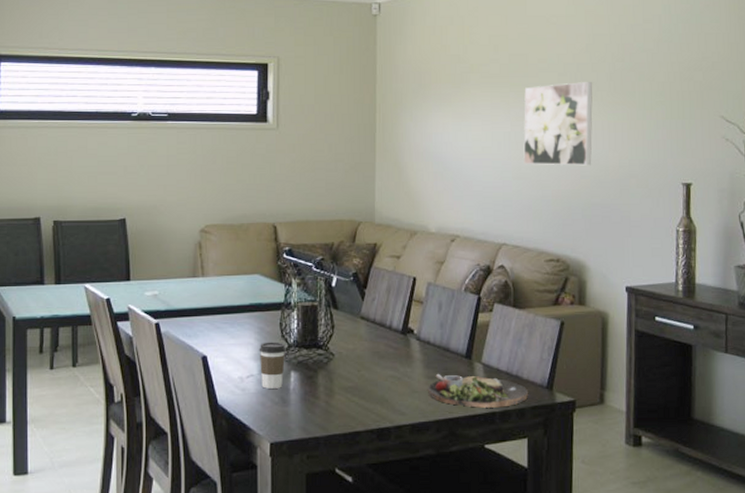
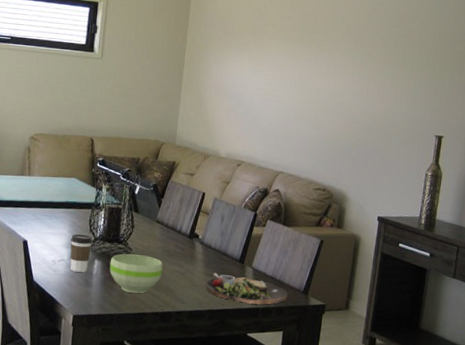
bowl: none [309,361,374,409] -> present [109,254,163,294]
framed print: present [523,82,593,166] -> none [305,42,371,114]

